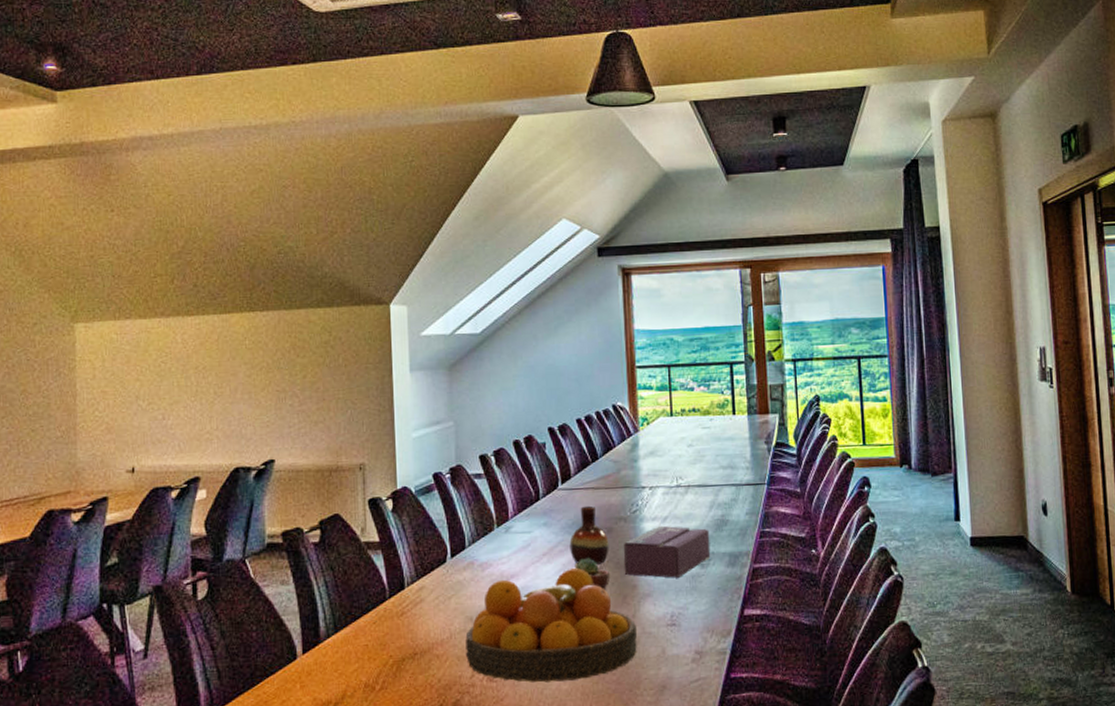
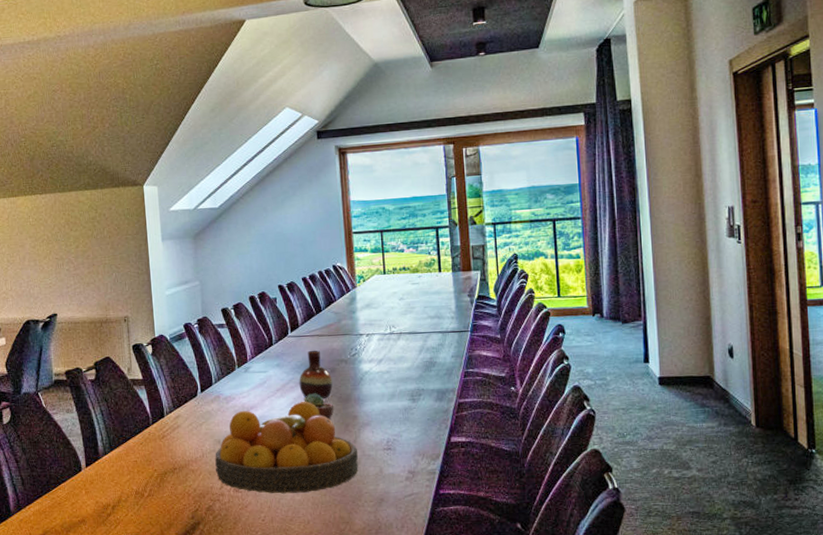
tissue box: present [623,525,711,578] -> none [345,366,421,411]

